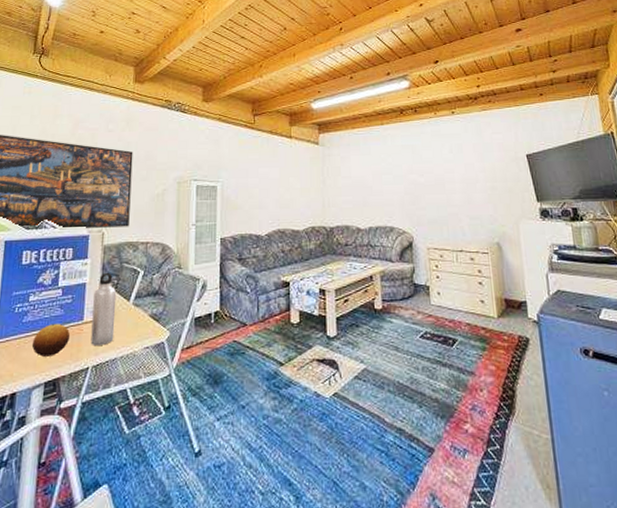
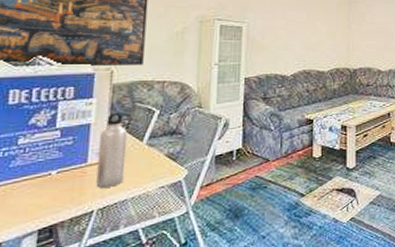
fruit: present [31,324,71,357] -> none [21,167,71,203]

